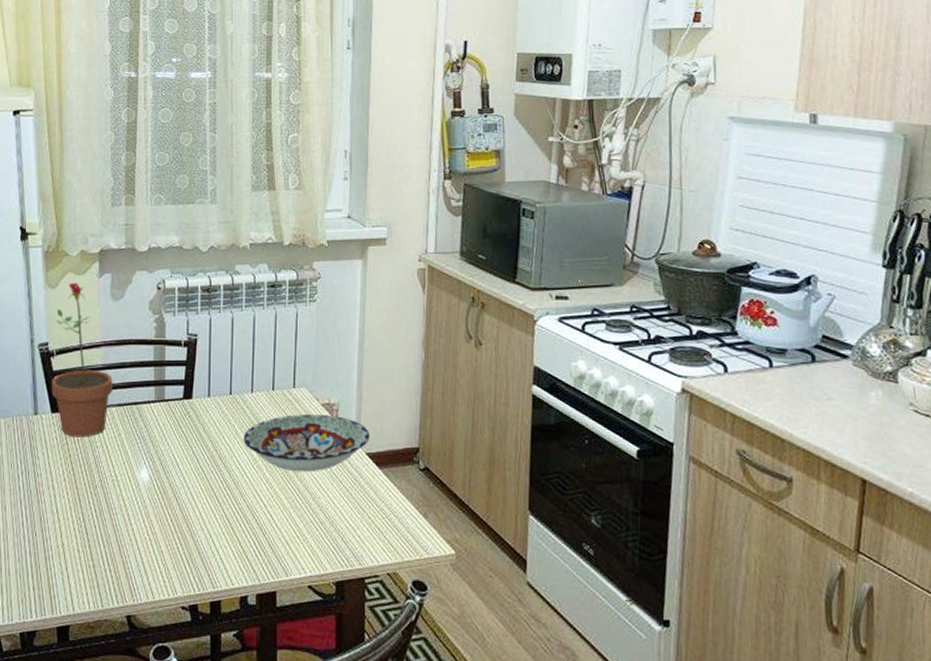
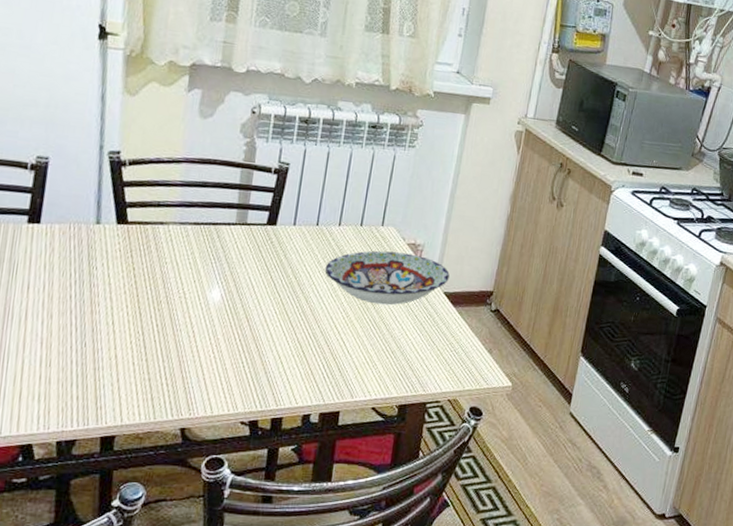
potted flower: present [51,282,113,437] -> none [118,92,191,252]

